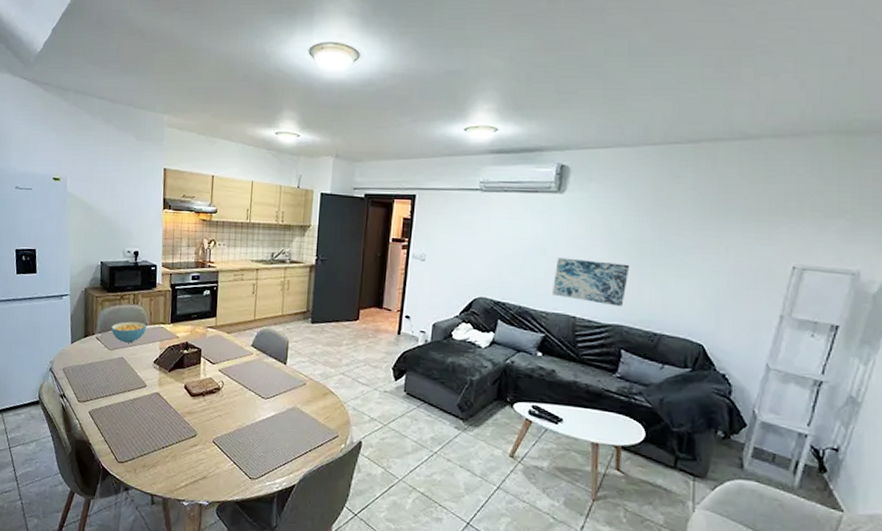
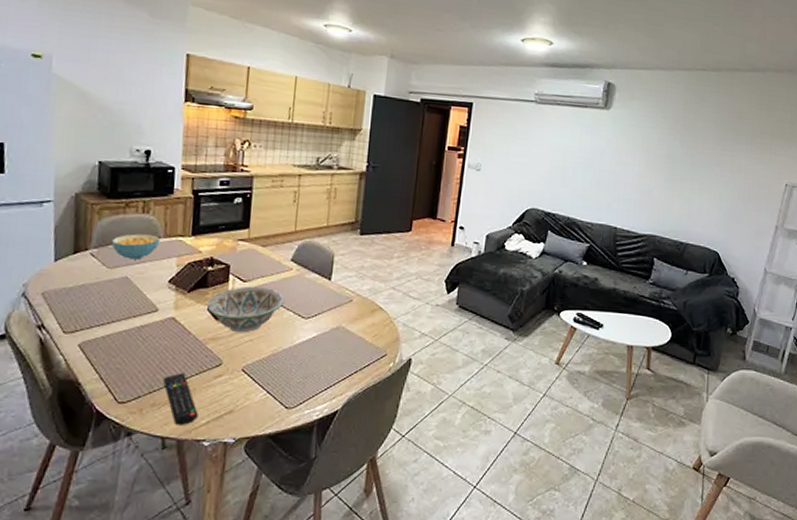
remote control: none [151,440,179,487] -> present [163,373,199,427]
decorative bowl: none [183,367,247,409] -> present [206,286,285,333]
wall art: present [553,257,630,307] -> none [597,171,663,218]

